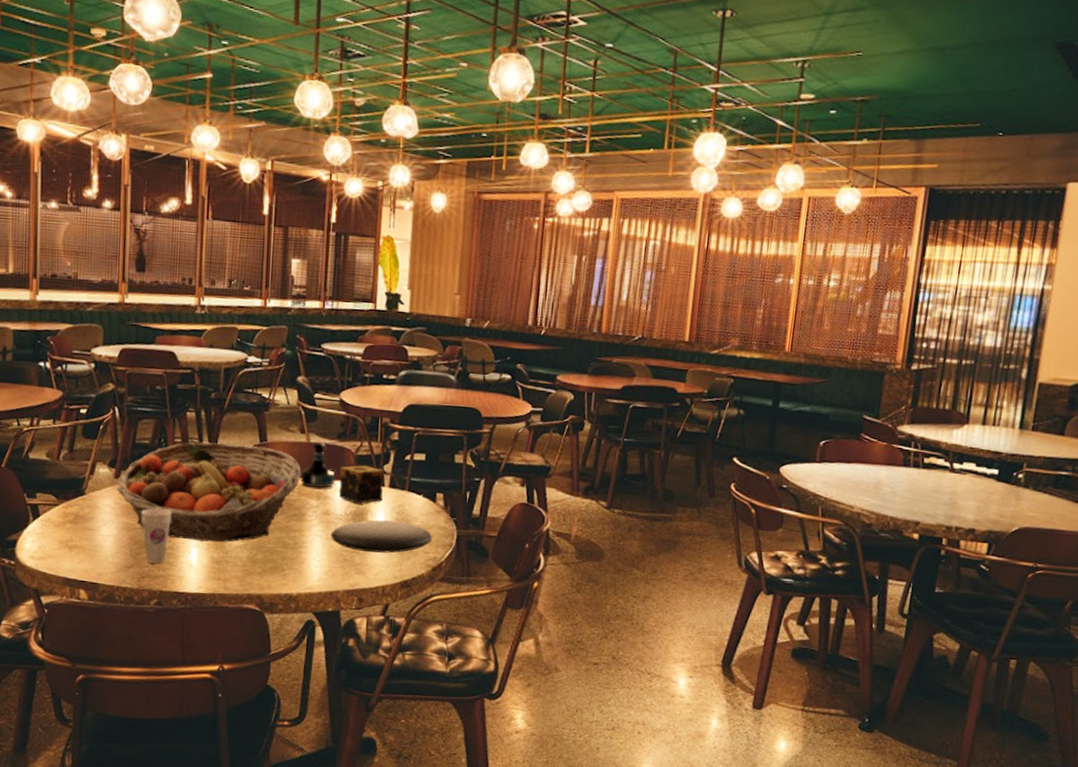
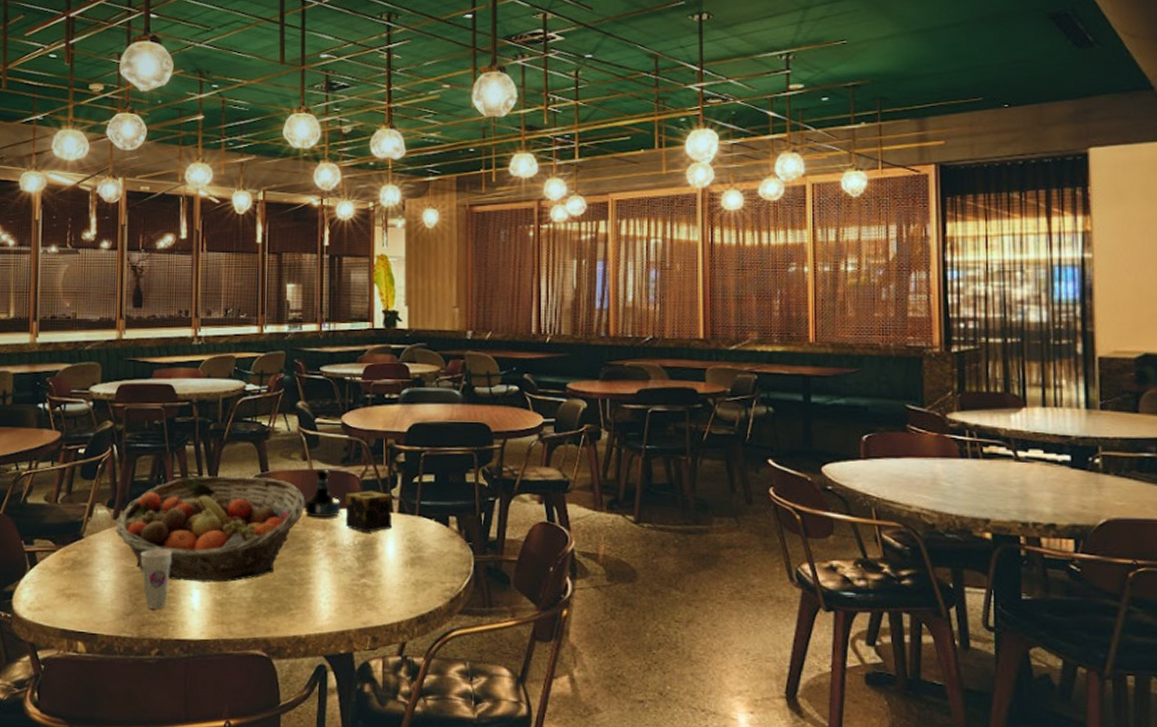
plate: present [330,519,433,553] -> none [339,549,448,585]

